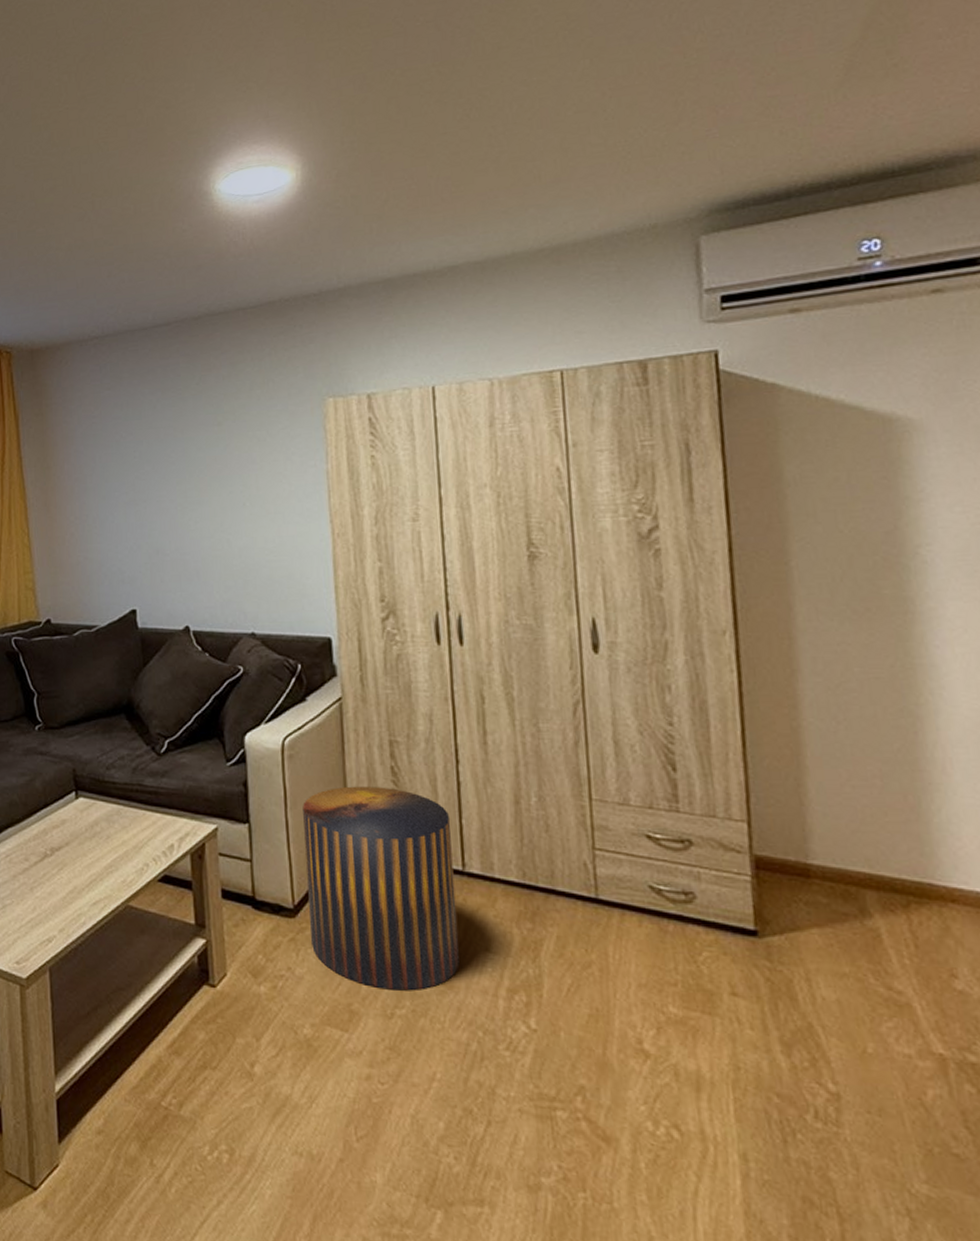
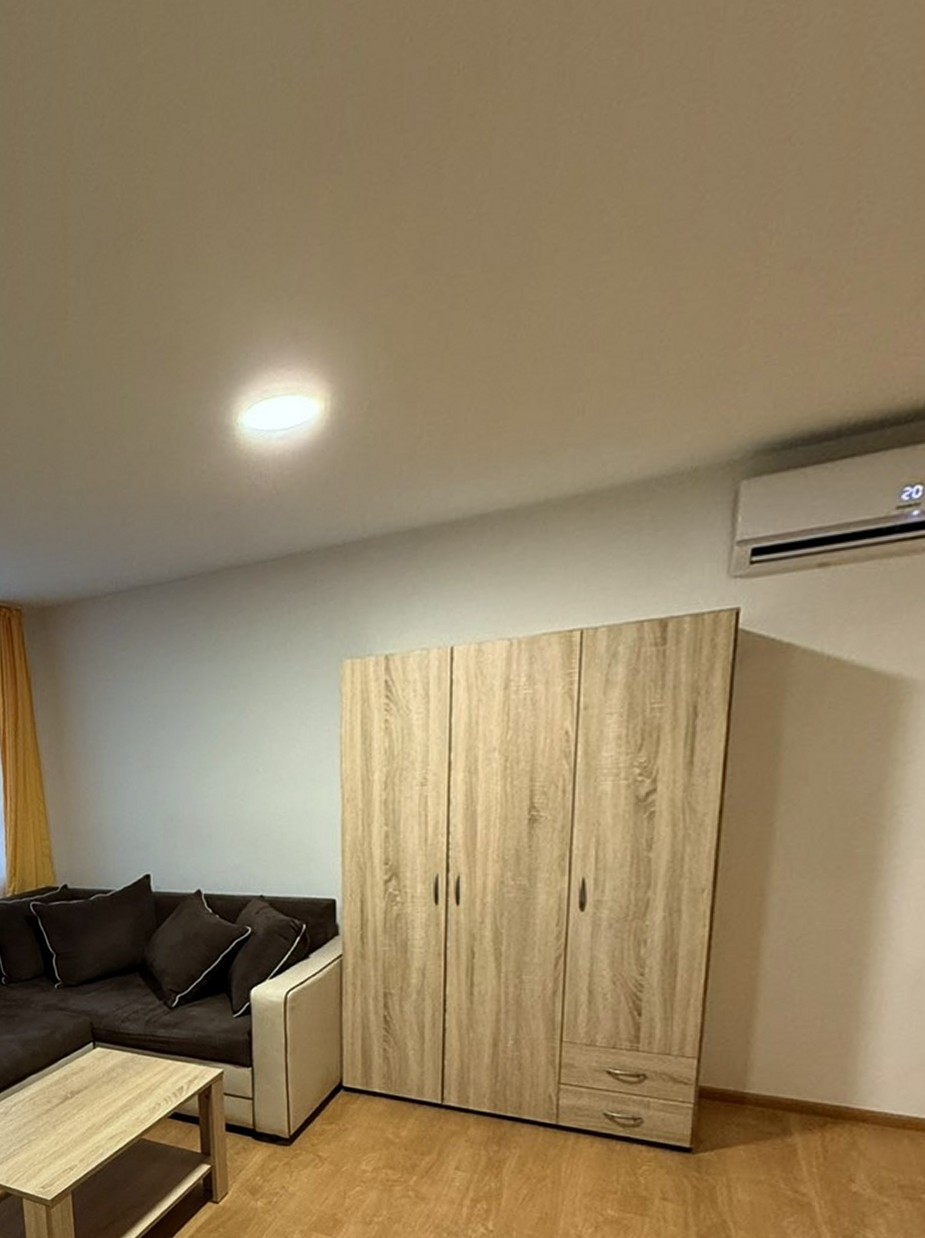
stool: present [303,786,460,991] -> none [301,1033,434,1203]

